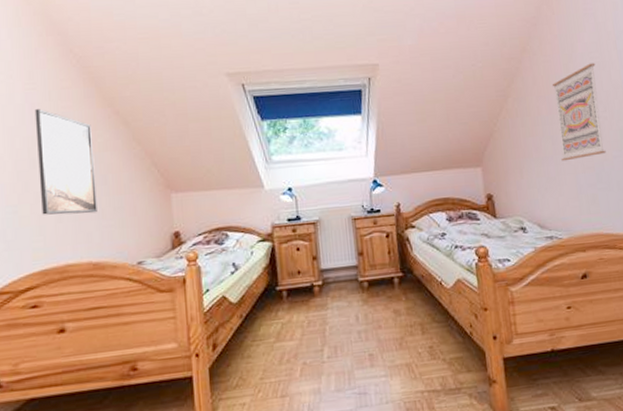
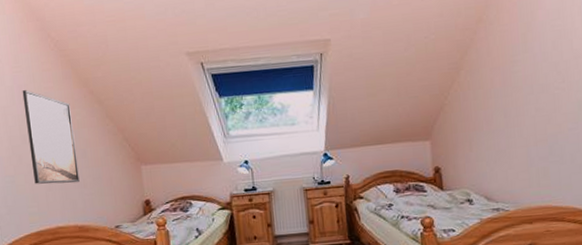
wall art: present [552,63,606,162] -> none [507,31,561,135]

